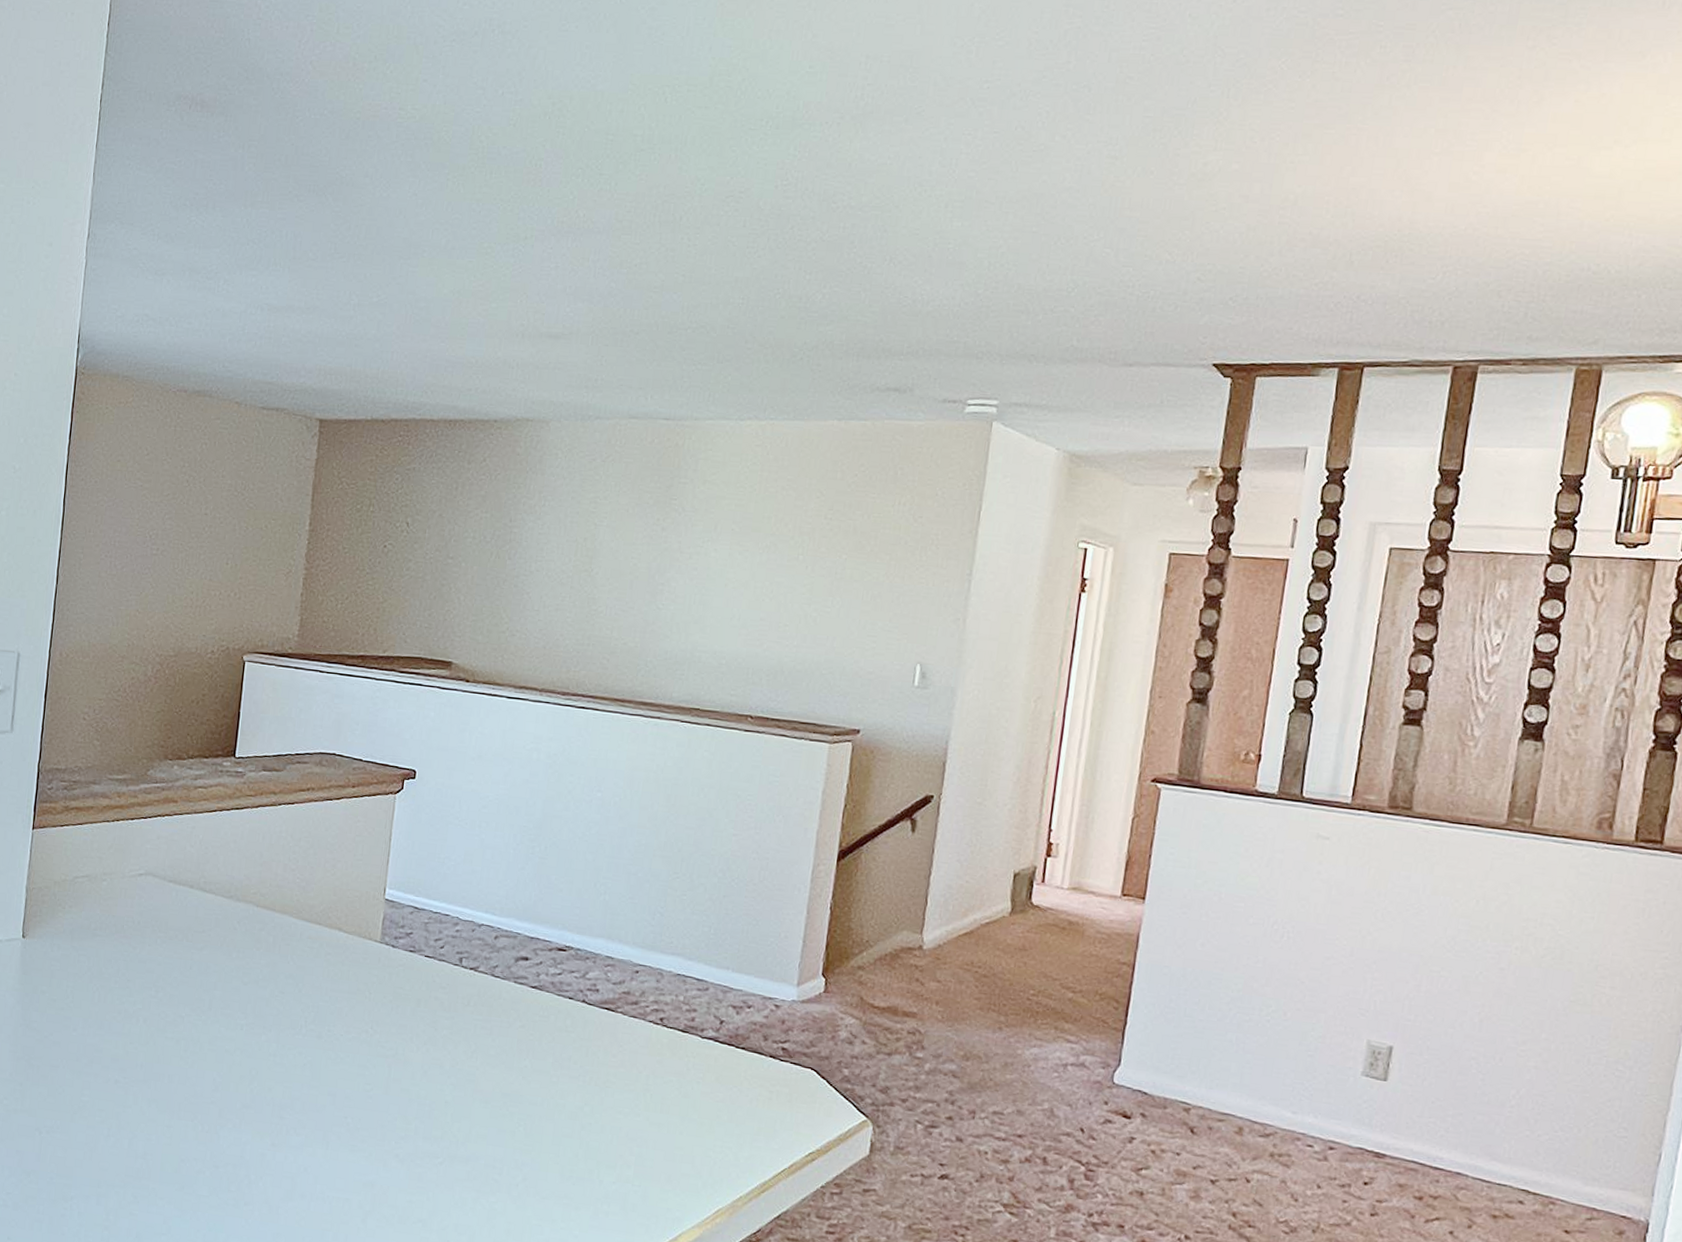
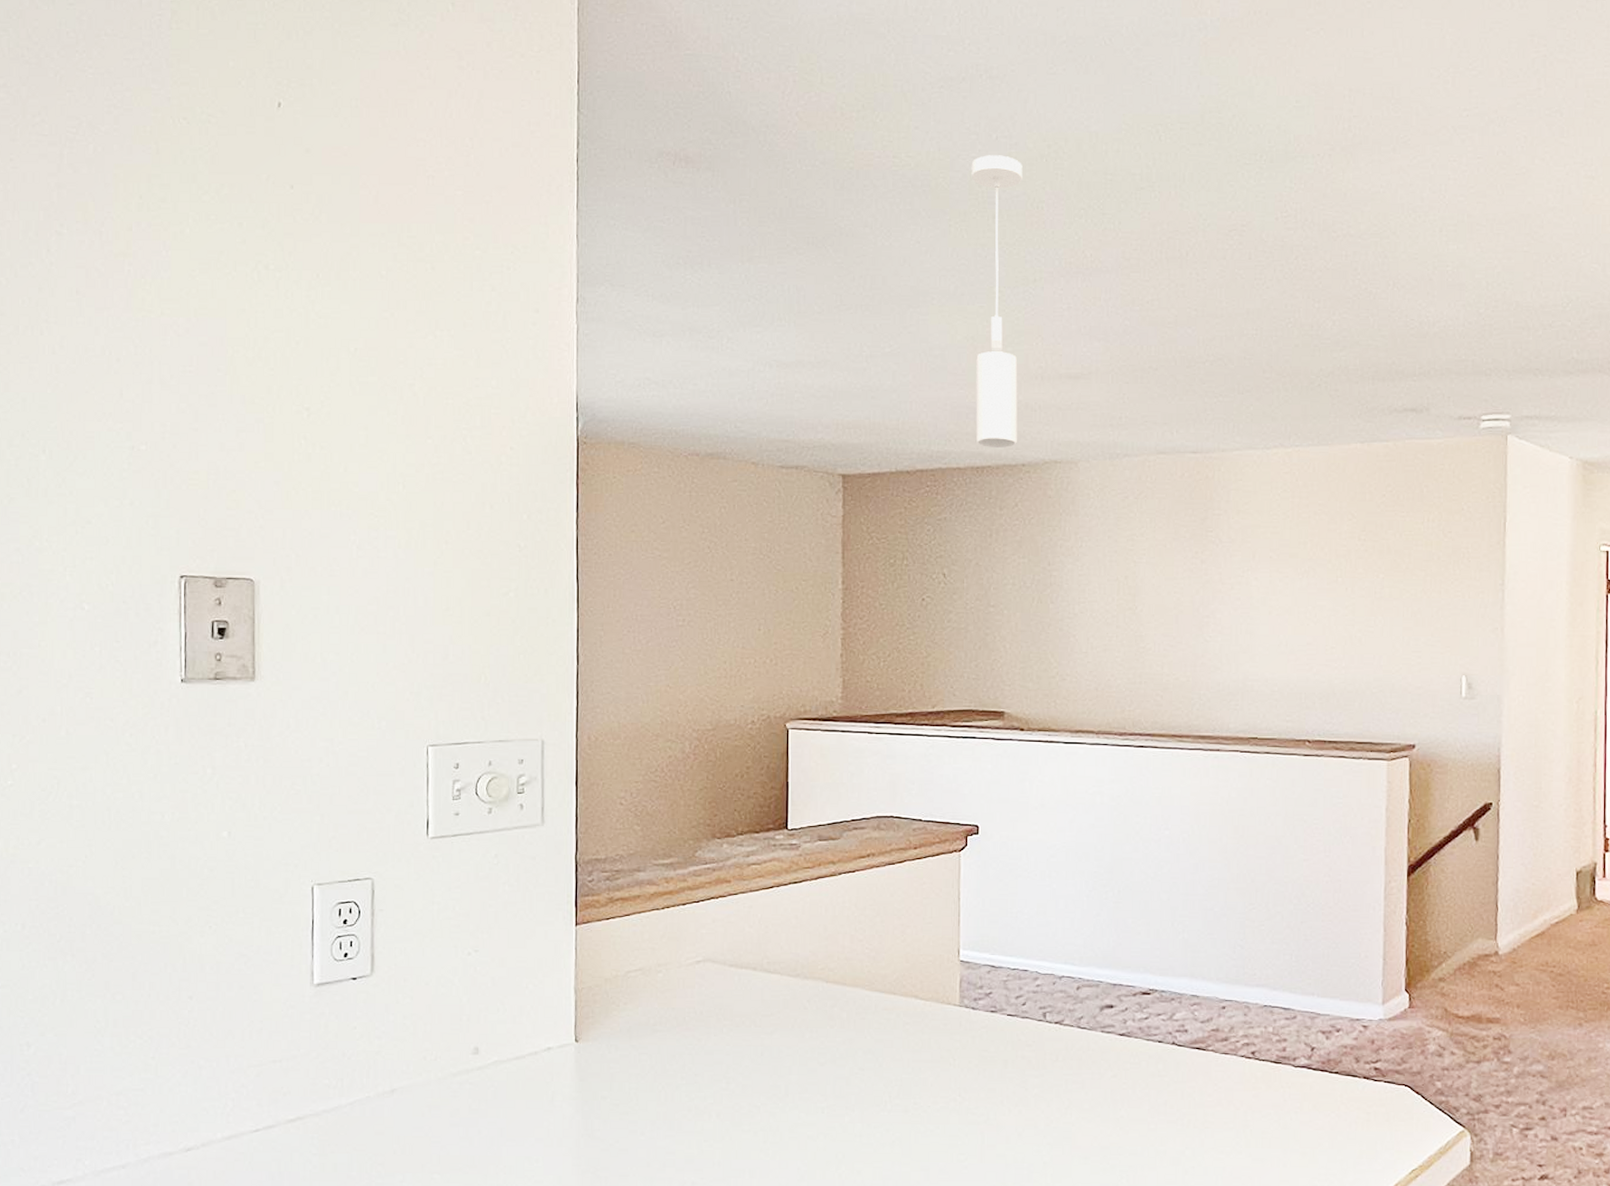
pendant light: none [452,110,525,403] -> present [971,155,1023,448]

